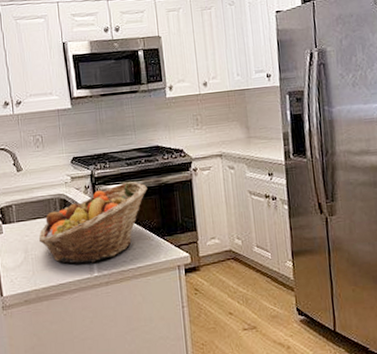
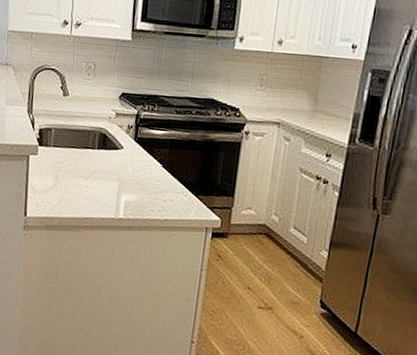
fruit basket: present [38,182,147,264] -> none [71,130,192,205]

